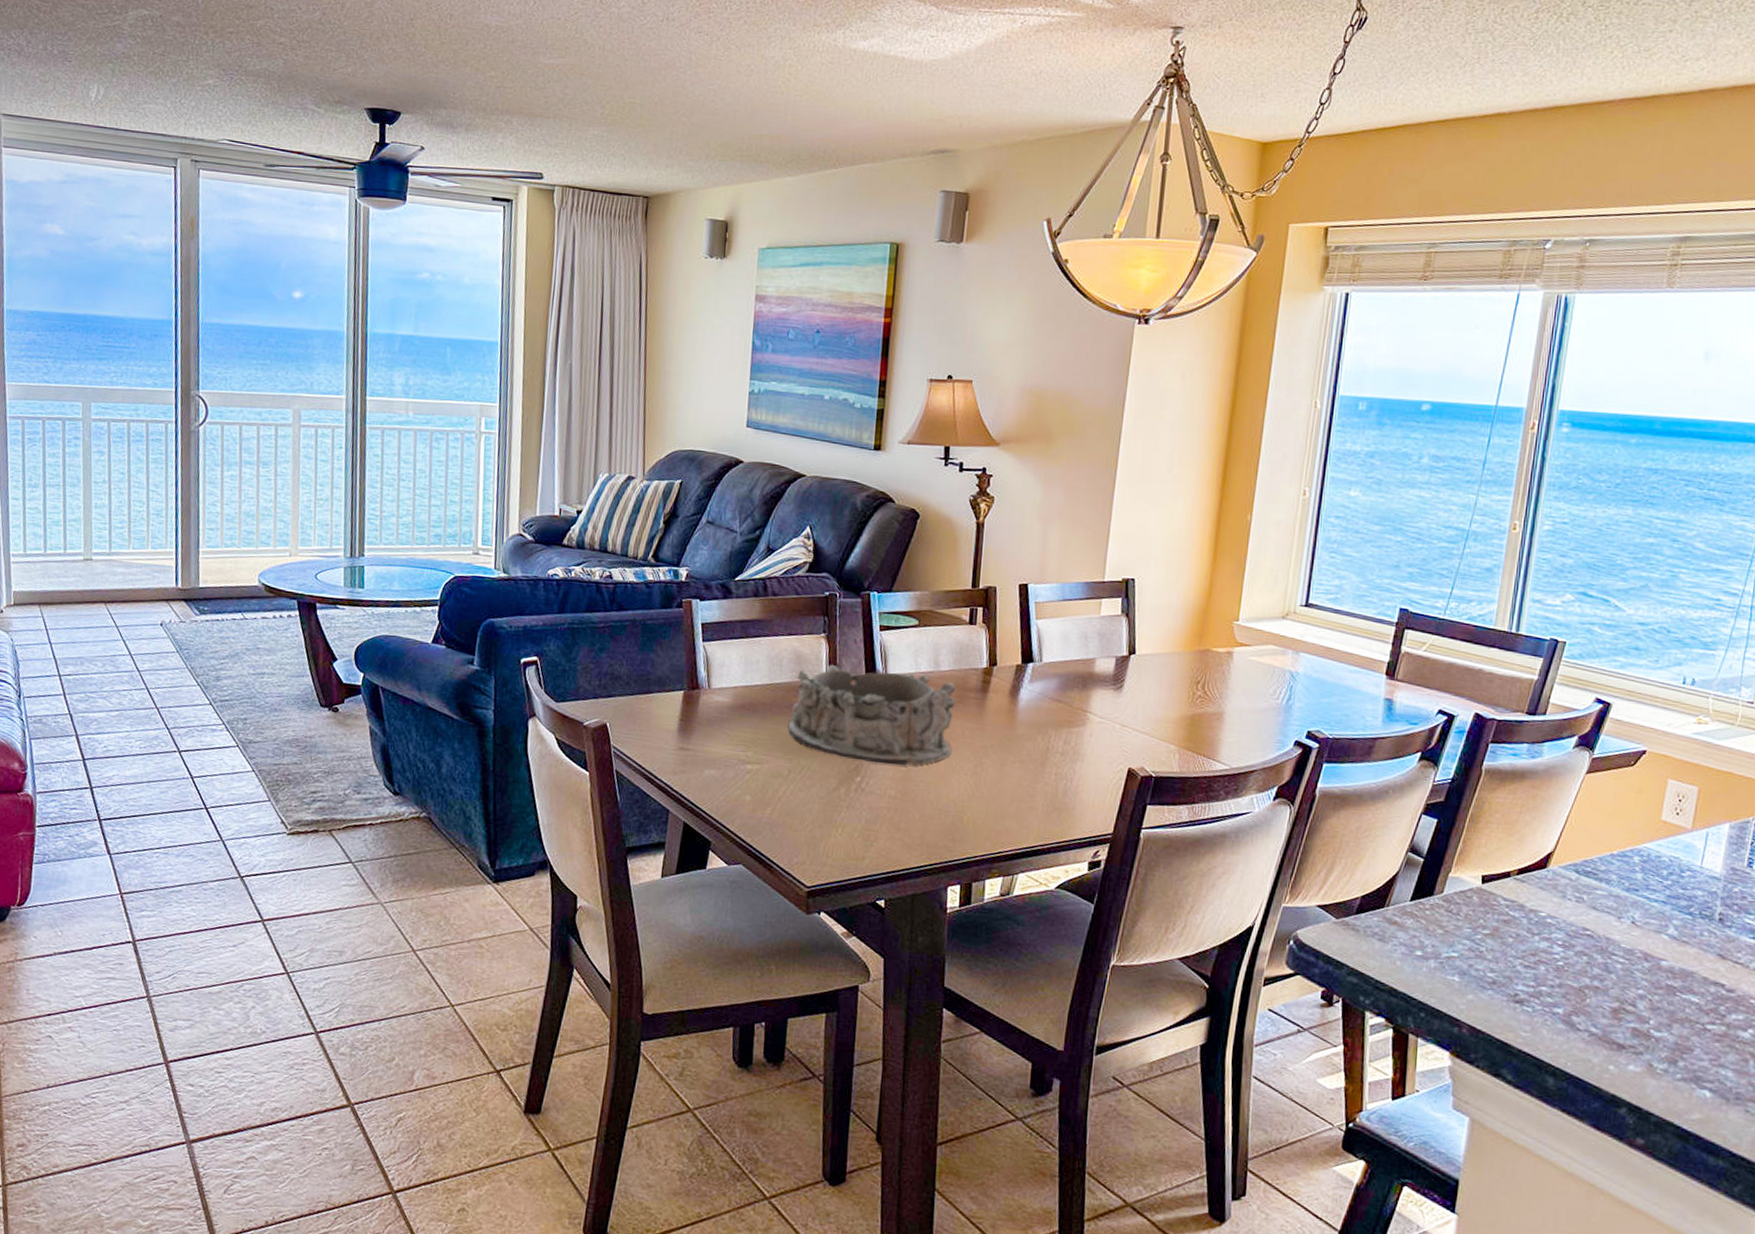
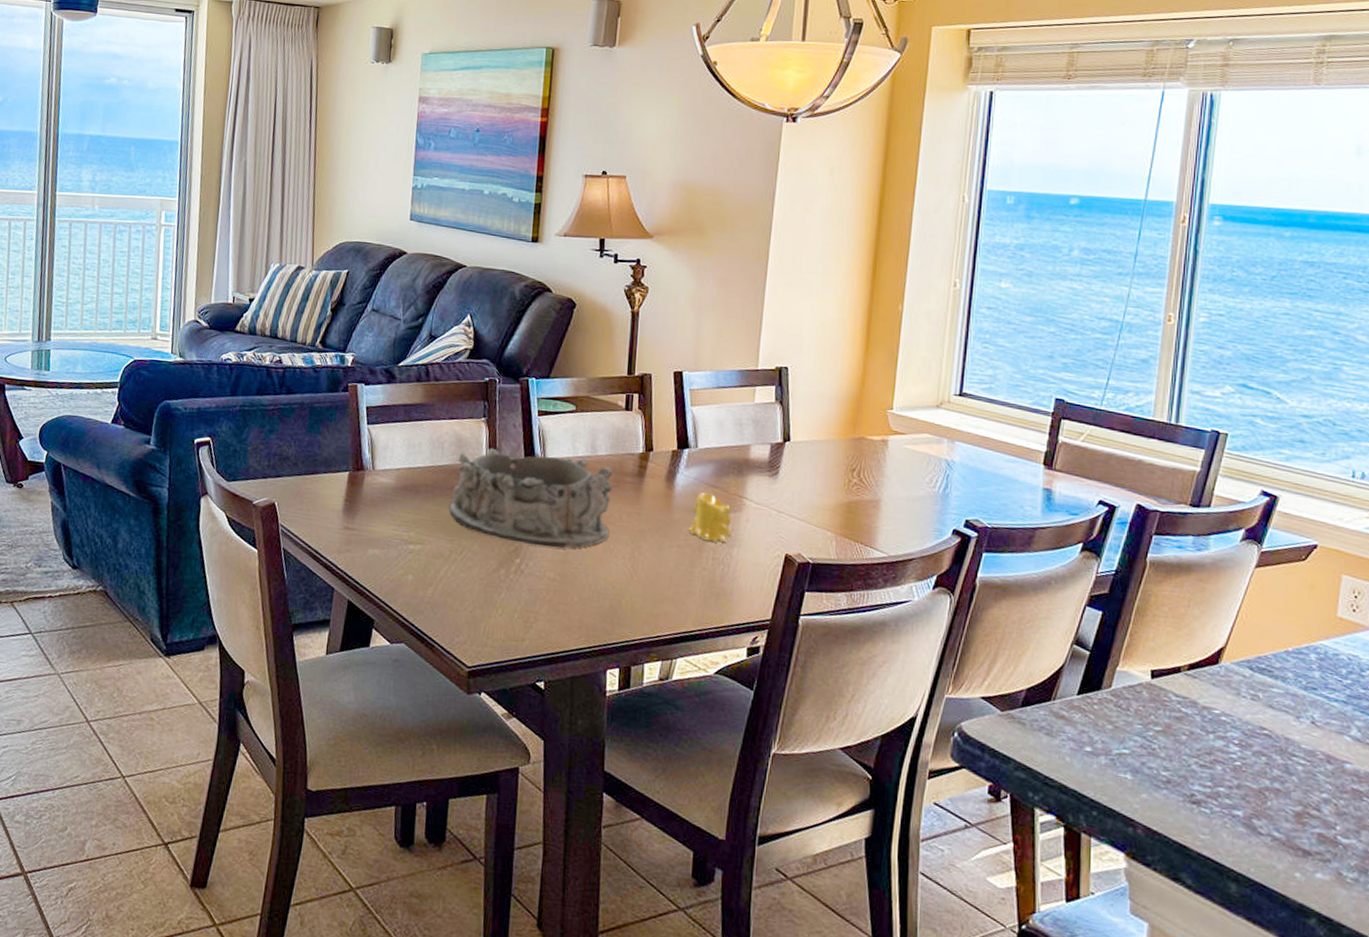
candle: none [1031,706,1076,758] -> present [688,492,733,543]

